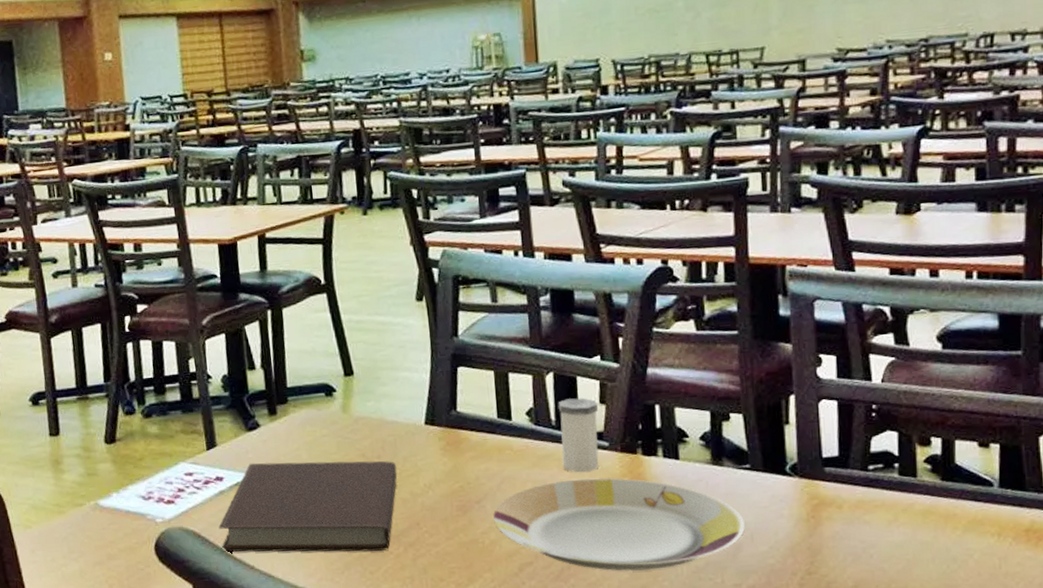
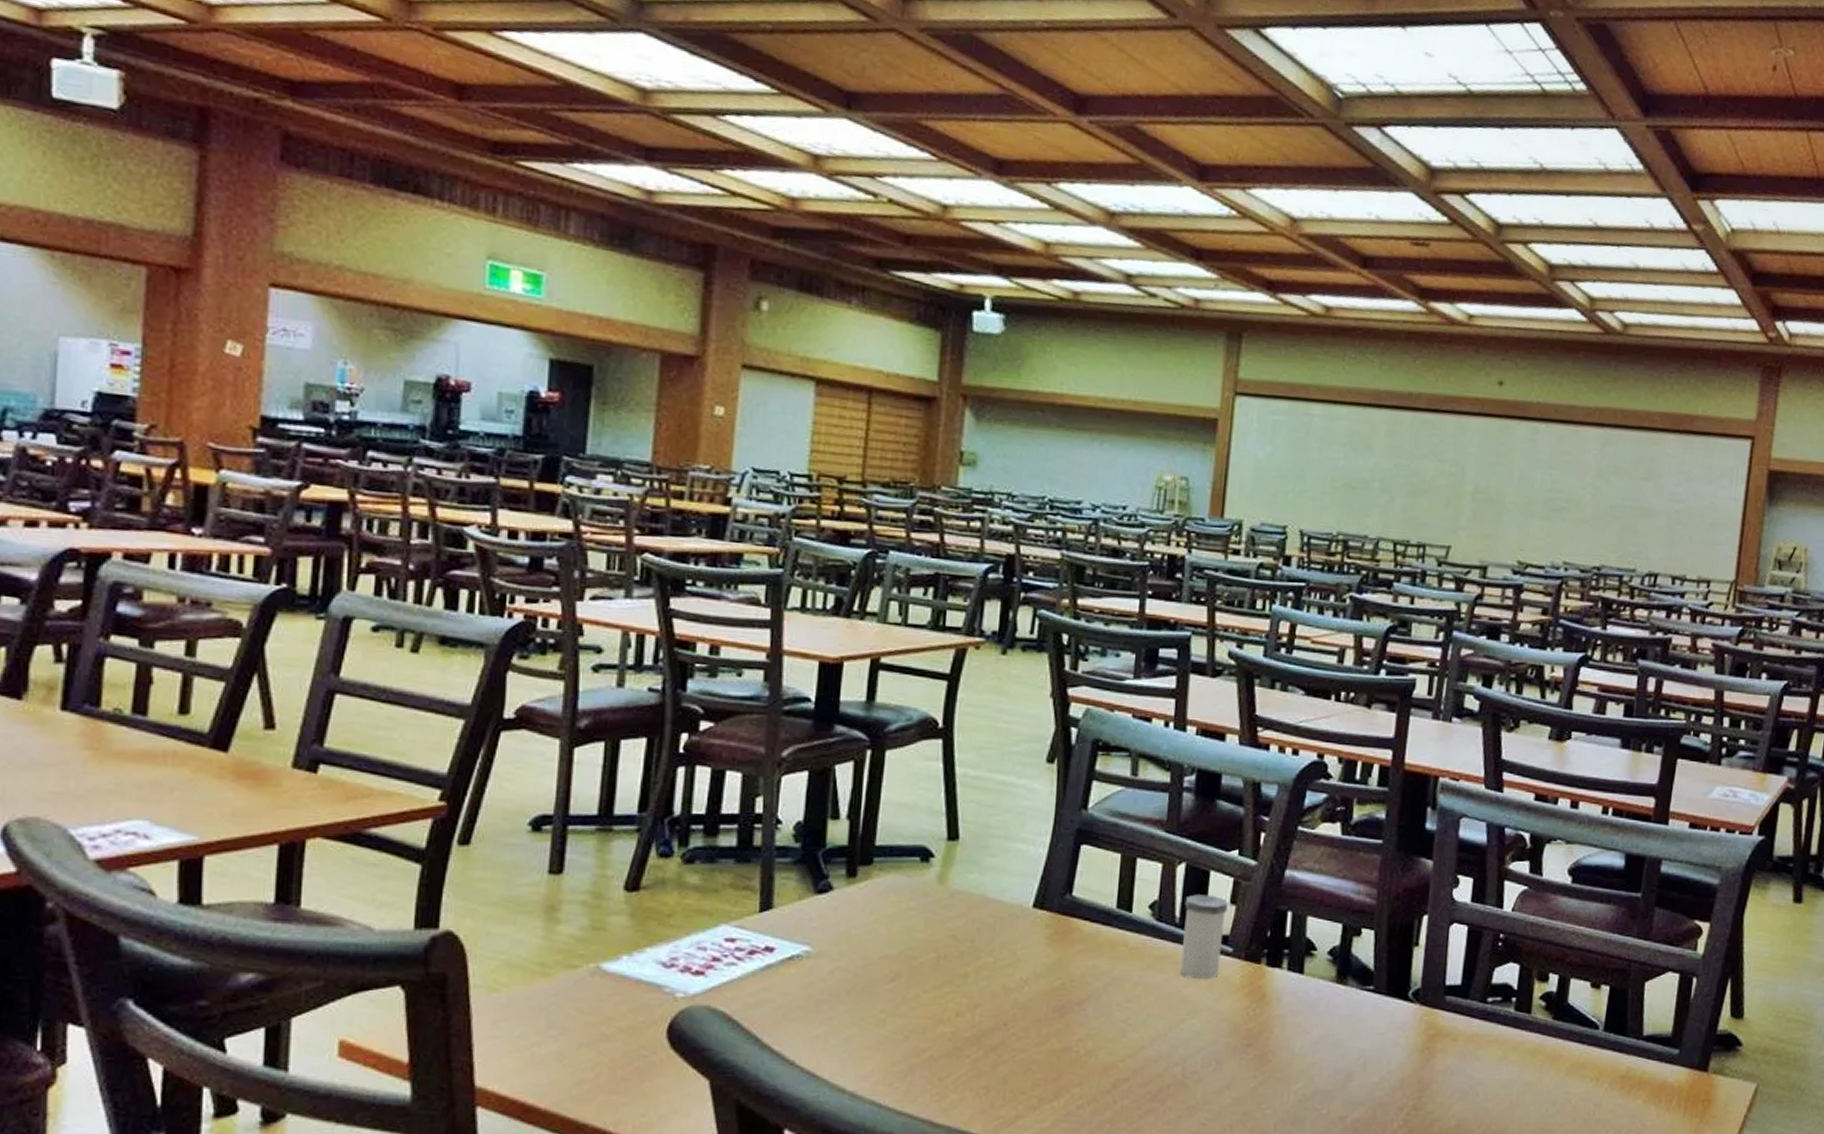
notebook: present [218,460,398,552] -> none [754,933,992,1053]
plate: present [493,478,746,571] -> none [1093,986,1361,1095]

